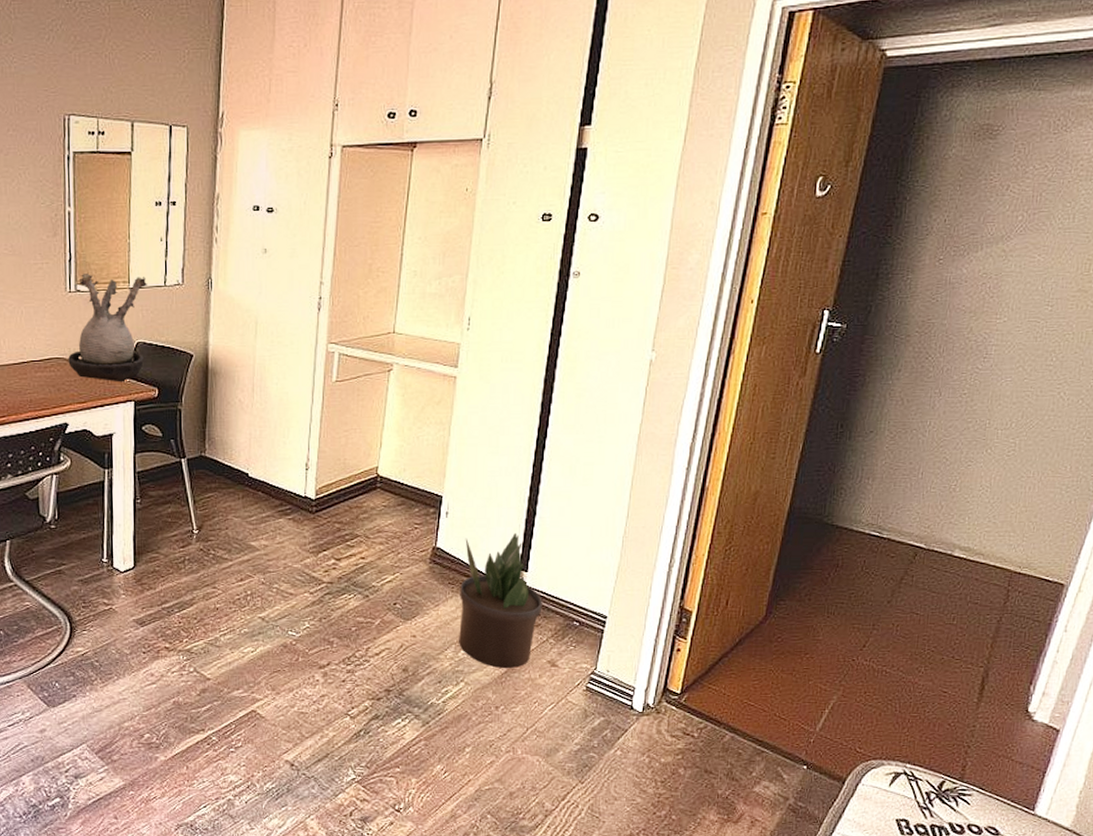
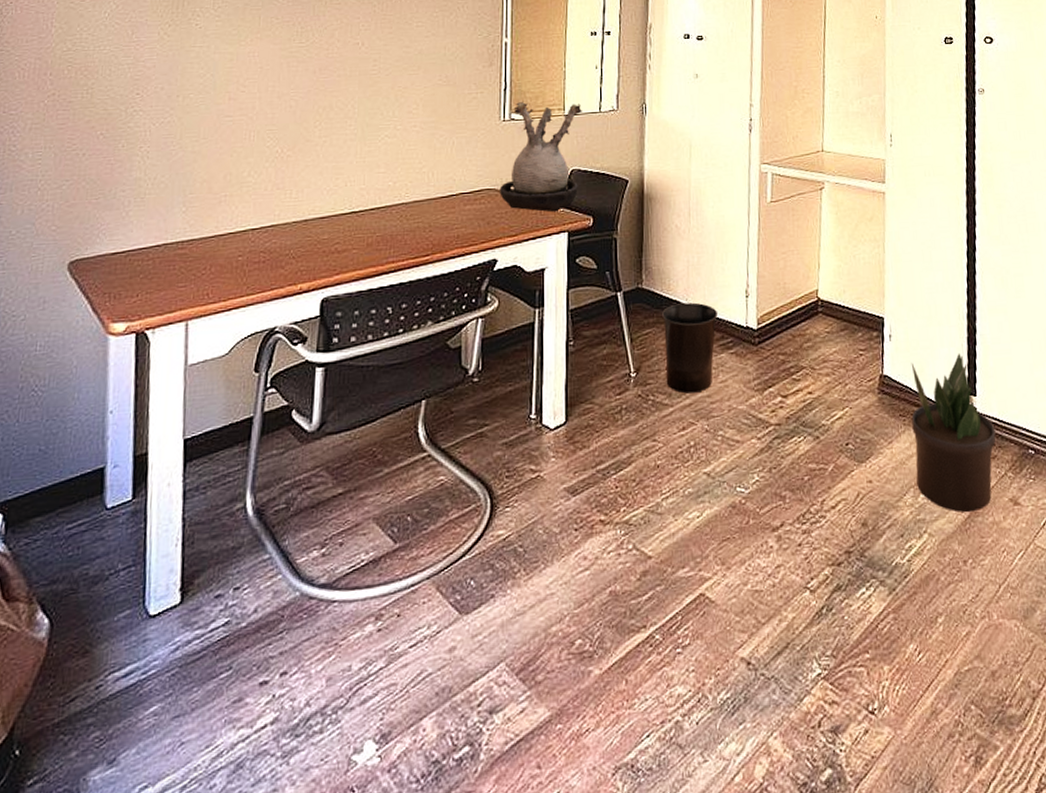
waste bin: none [224,472,277,551] -> present [662,302,717,394]

